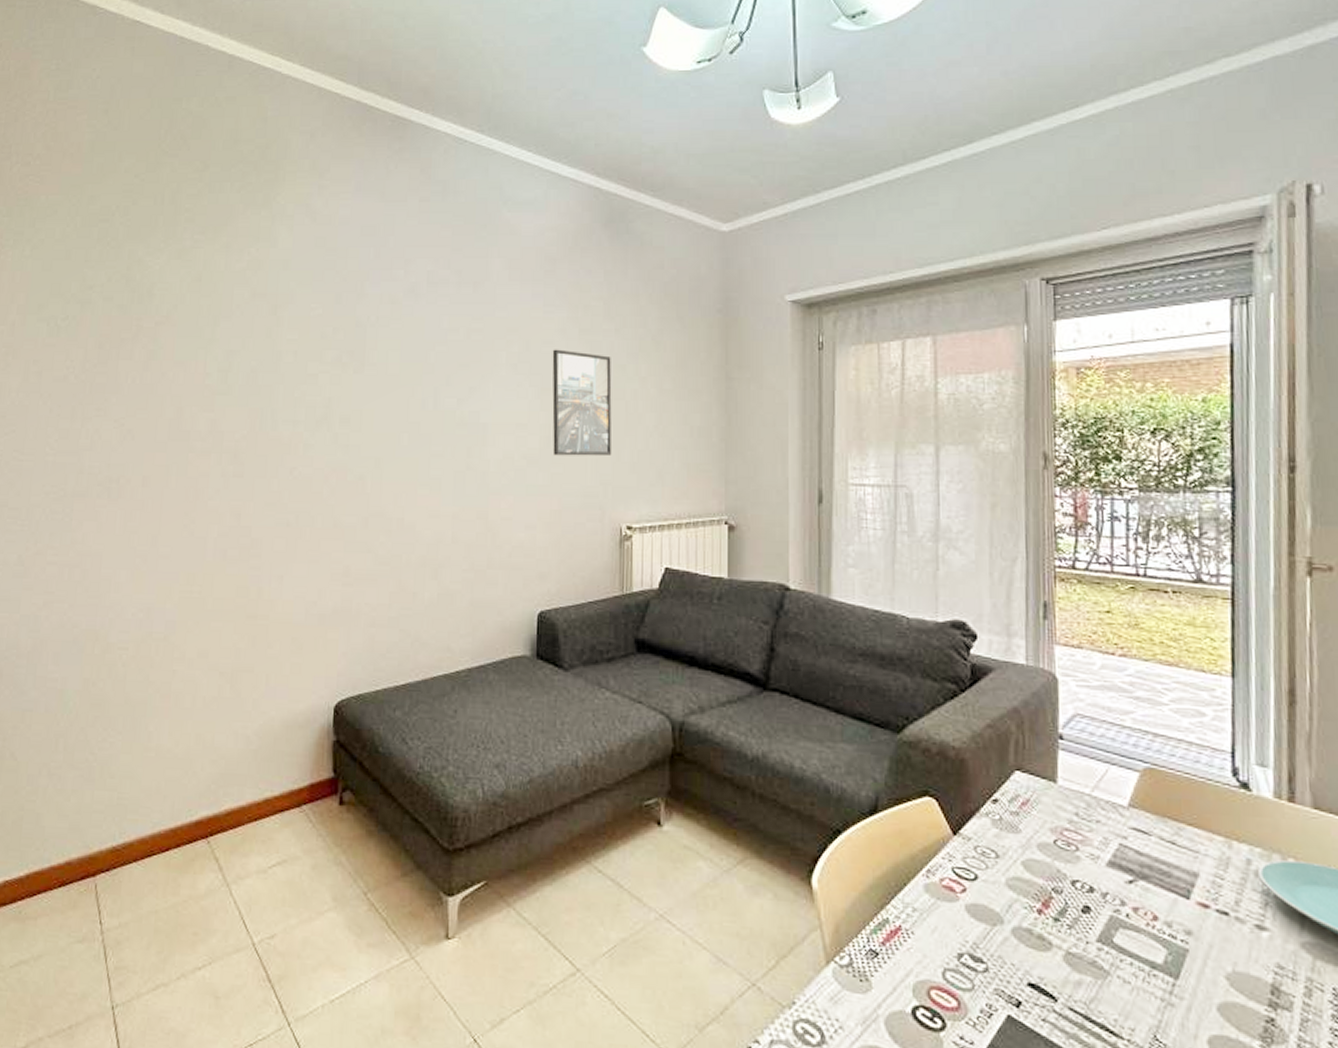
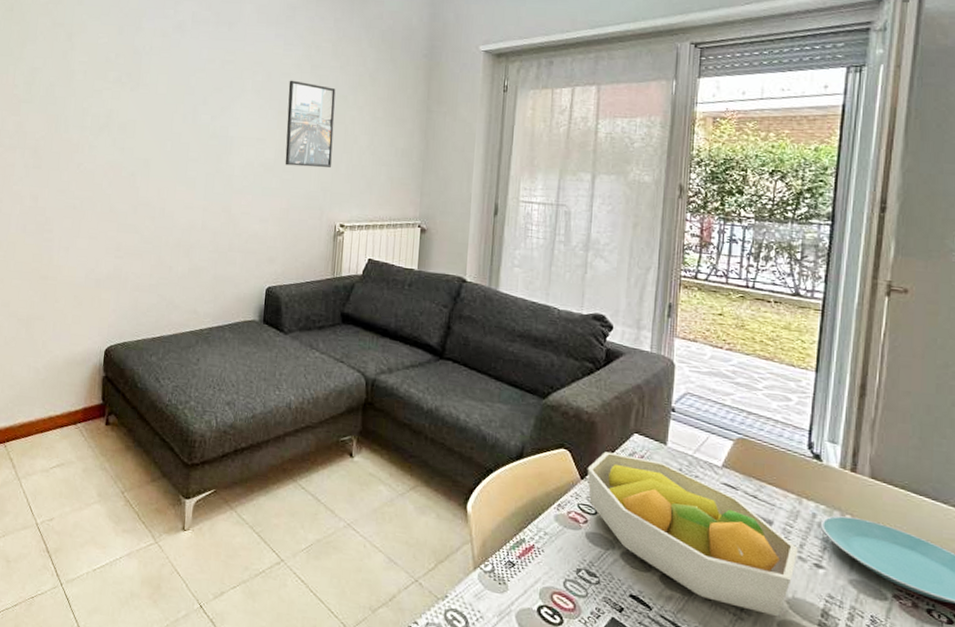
fruit bowl: none [960,797,1234,999] -> present [587,451,798,618]

